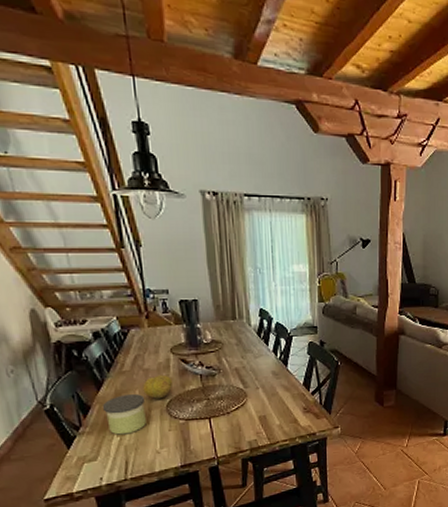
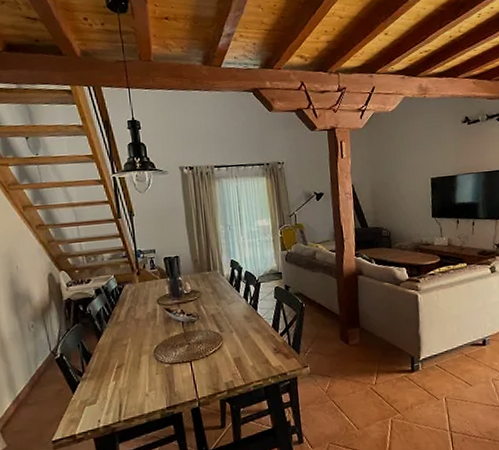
candle: present [102,393,146,435] -> none [101,341,137,380]
fruit: present [143,374,173,399] -> none [134,323,160,346]

